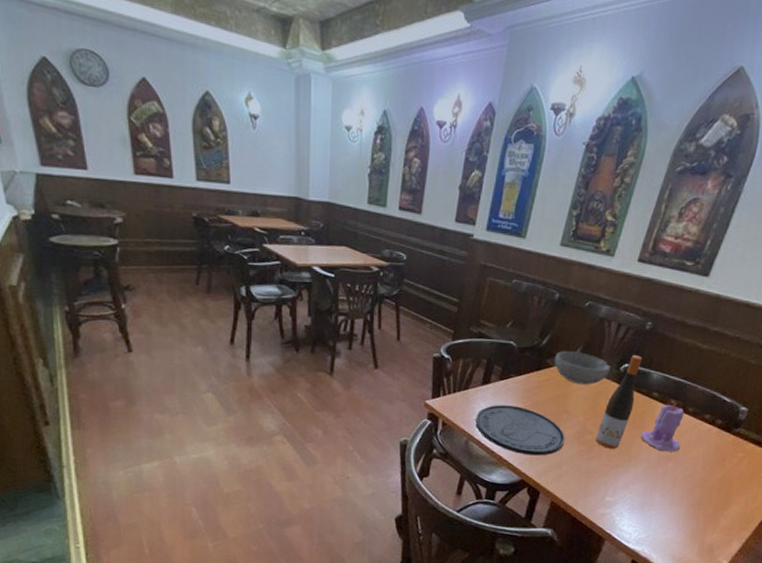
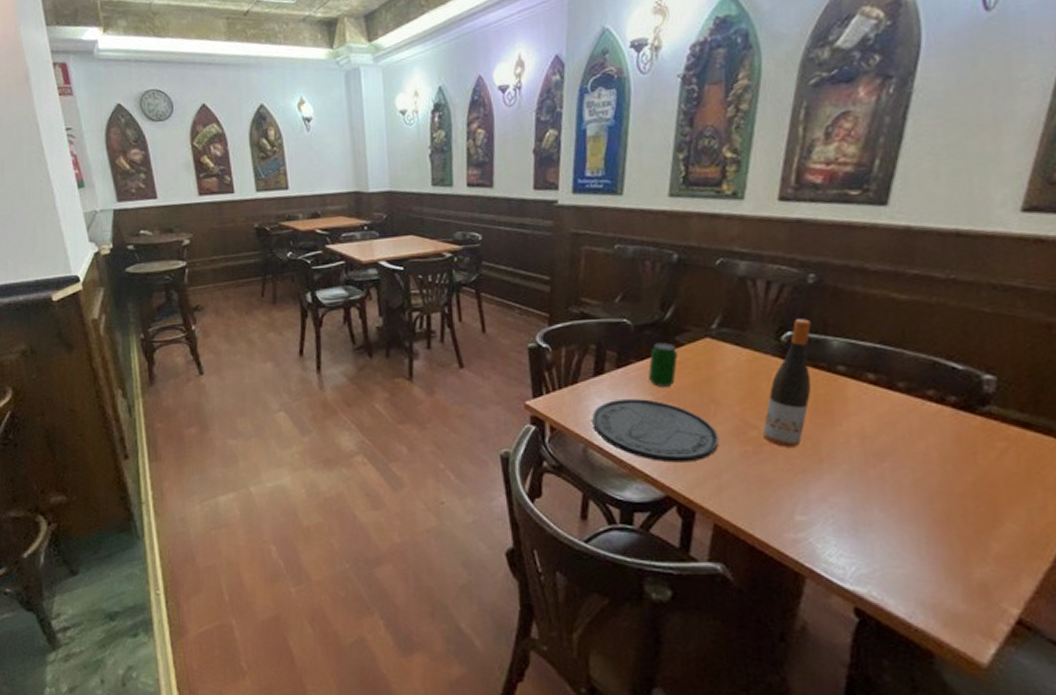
beverage can: none [523,363,546,398] -> present [648,342,678,387]
bowl: present [554,350,611,385] -> none [686,322,768,365]
candle: present [640,402,684,452] -> none [829,376,896,447]

